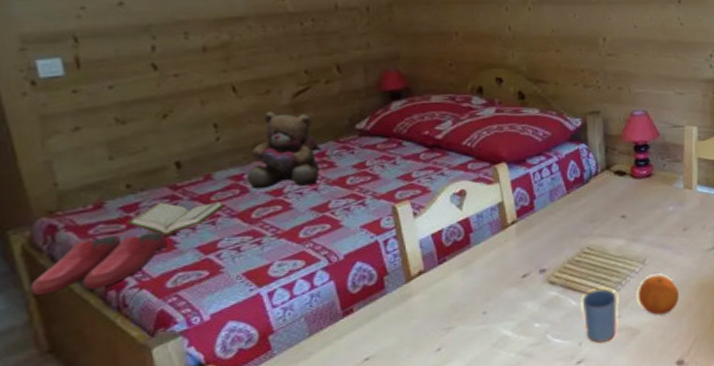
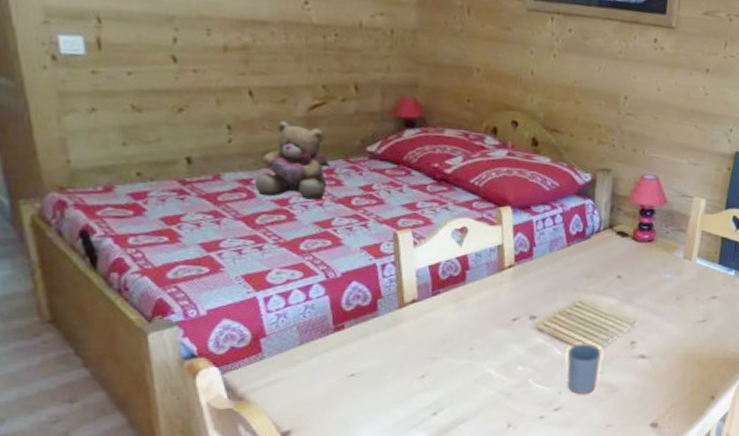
slippers: present [31,231,167,296] -> none [38,220,171,269]
book: present [126,201,227,238] -> none [133,194,233,230]
fruit: present [638,275,679,315] -> none [622,338,663,376]

